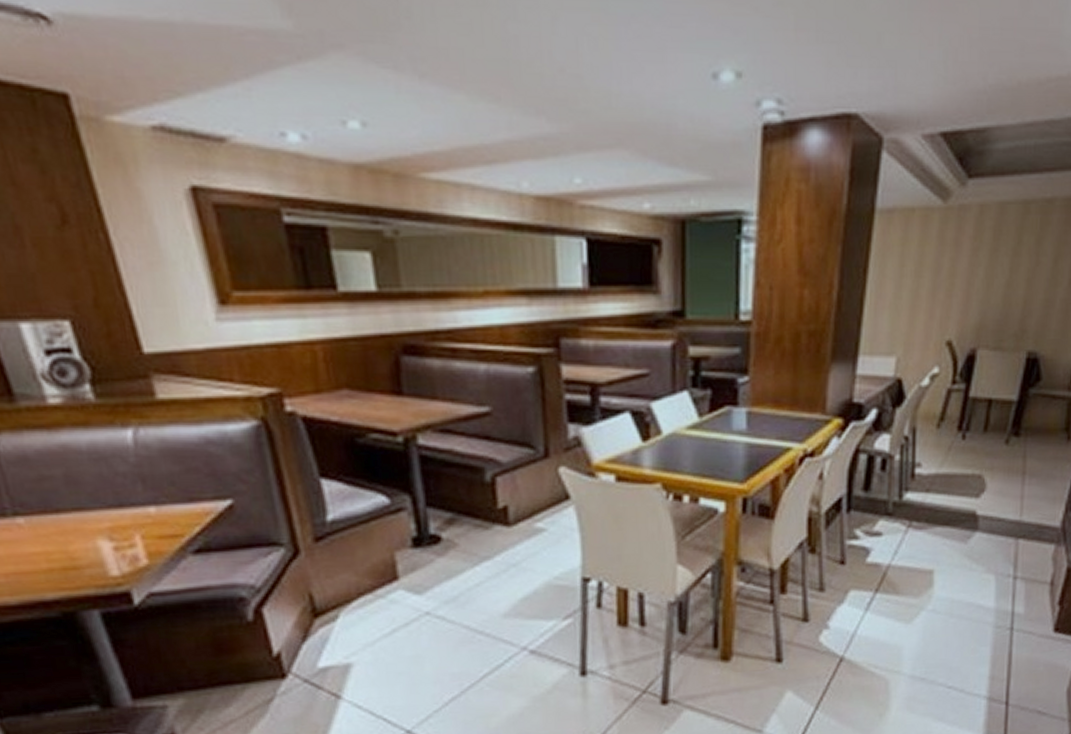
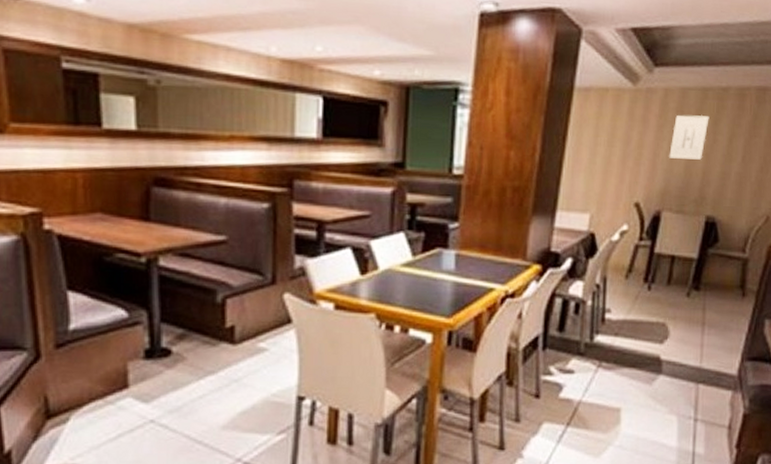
wall art: none [985,233,1032,287] -> present [669,114,710,160]

